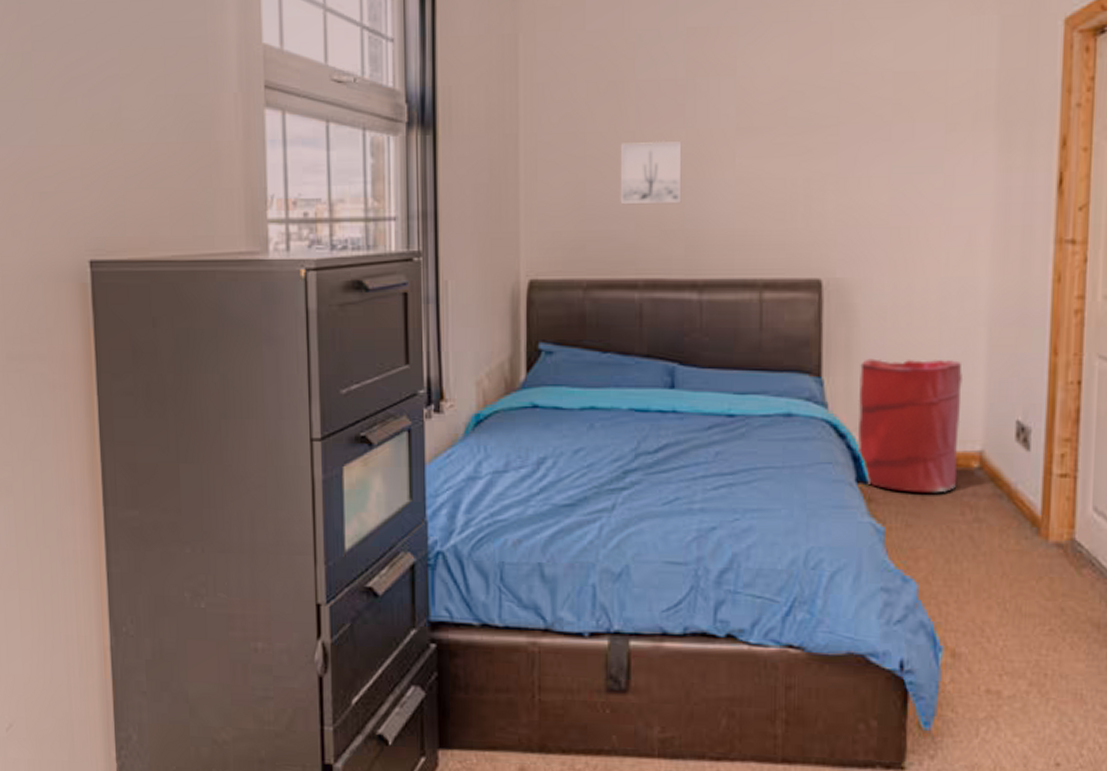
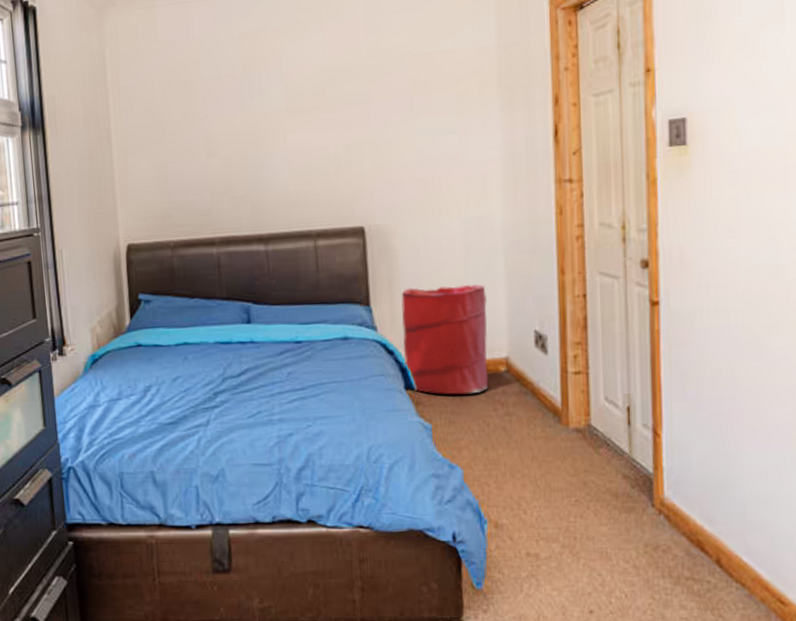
wall art: present [621,140,682,205] -> none [193,124,246,179]

